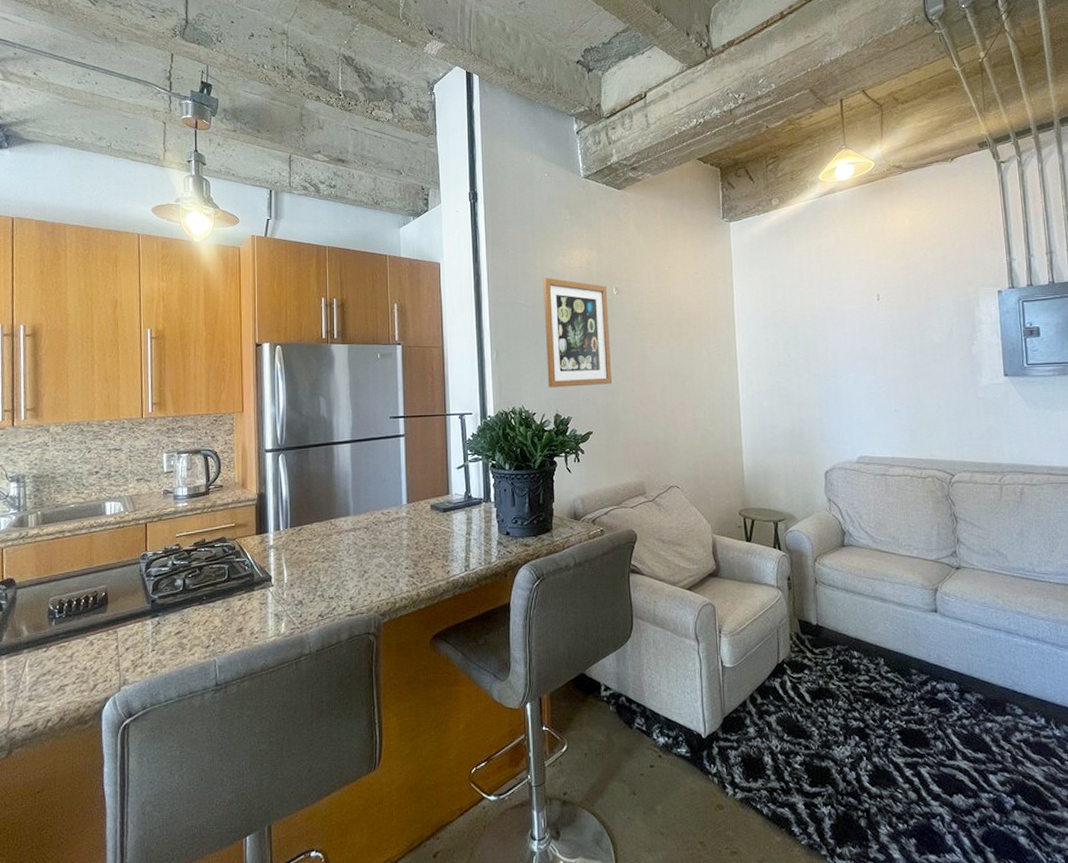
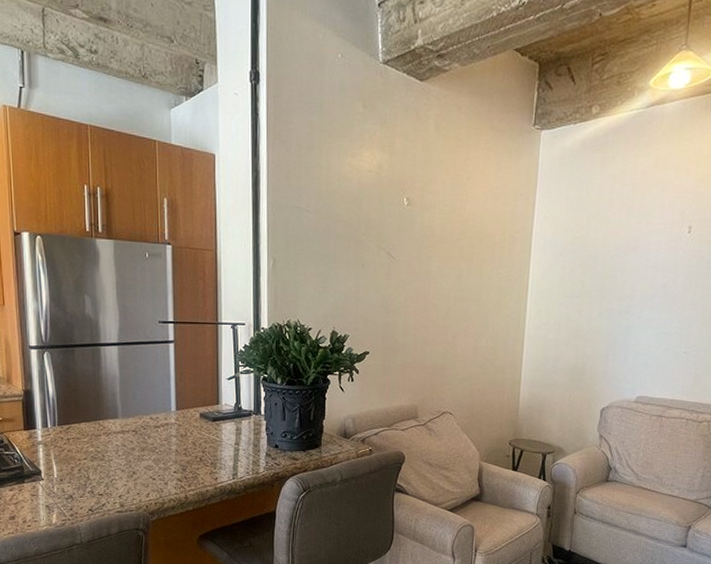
wall art: present [543,278,613,388] -> none [326,180,398,304]

